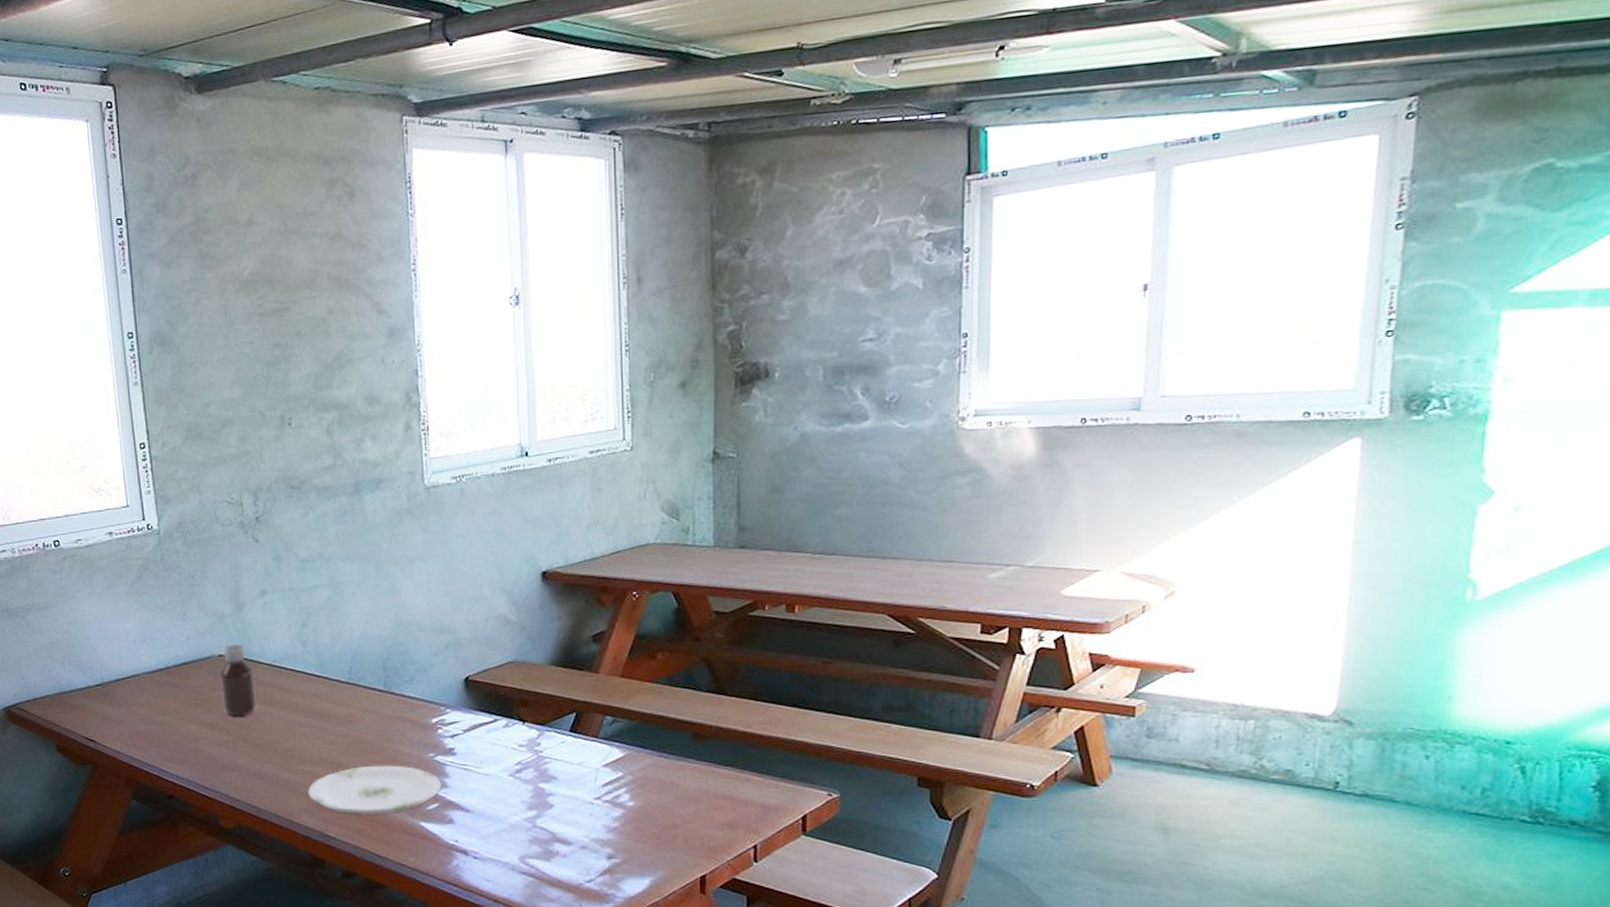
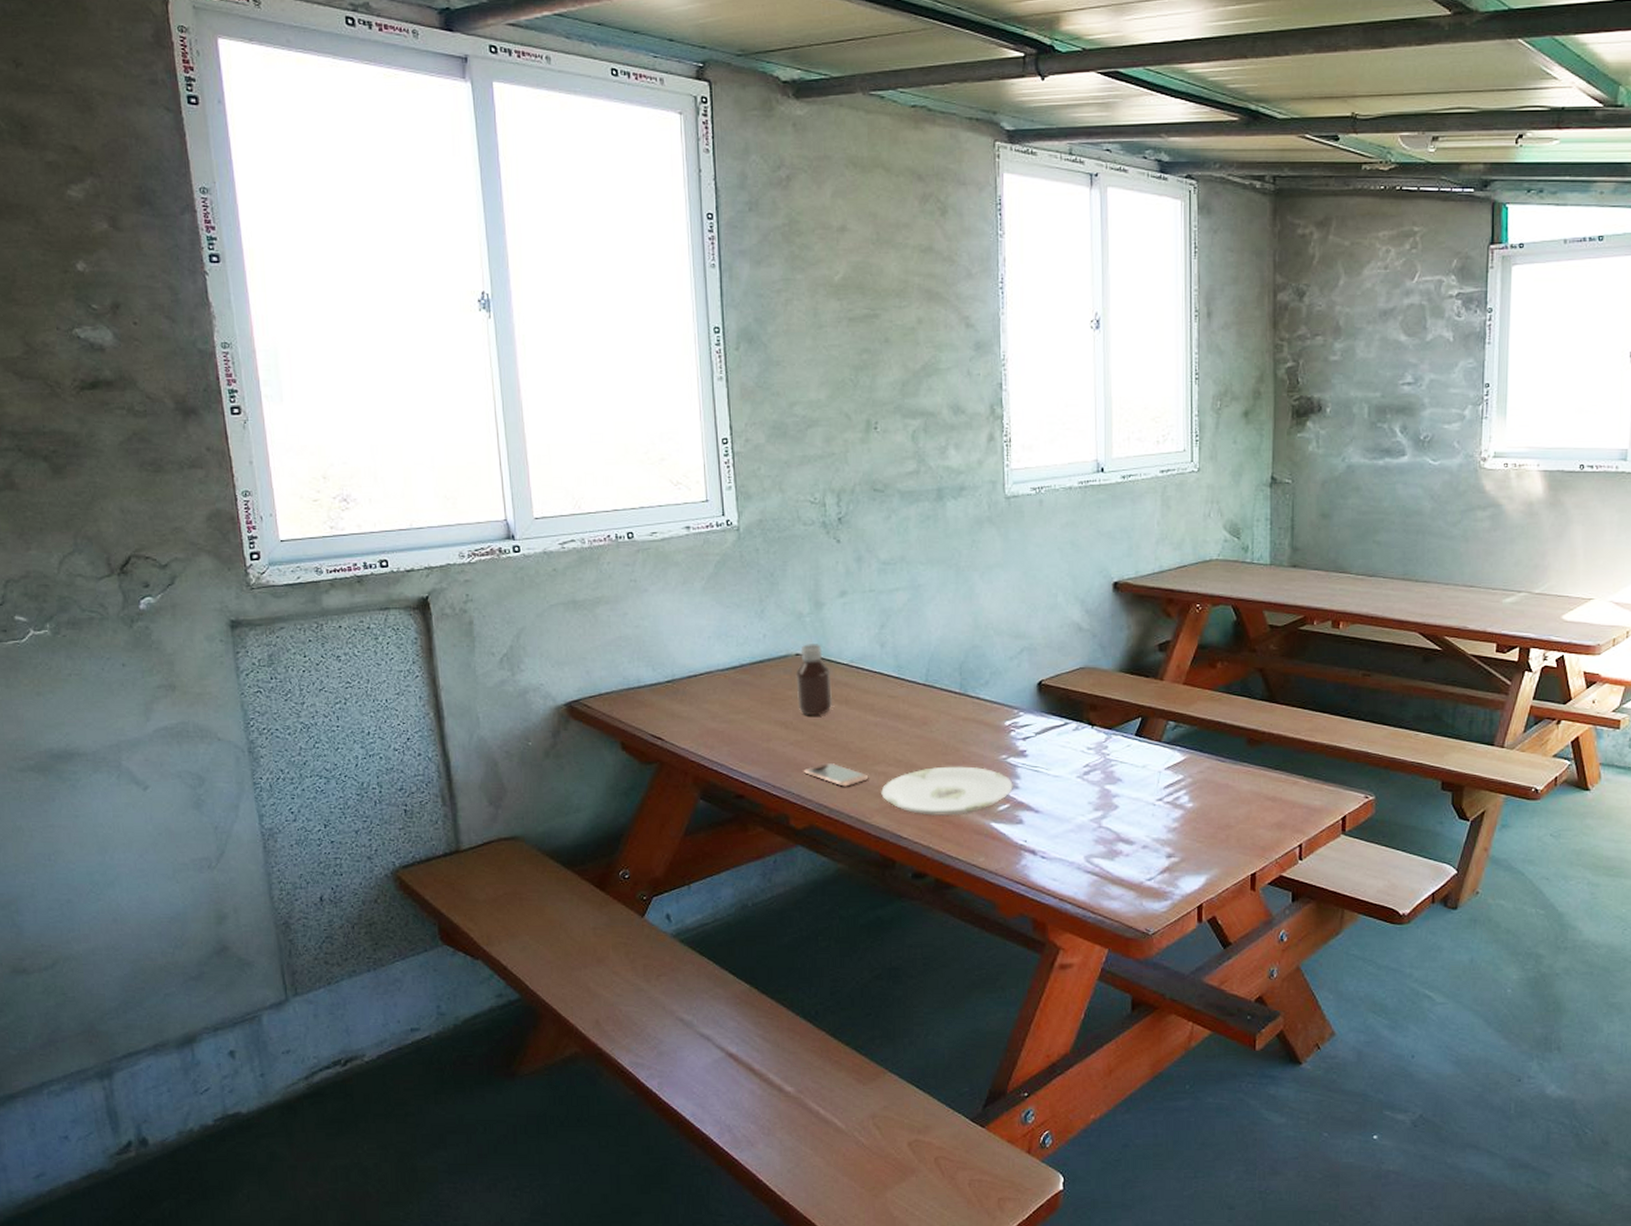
smartphone: none [230,762,294,787] -> present [803,762,868,787]

